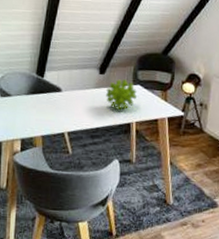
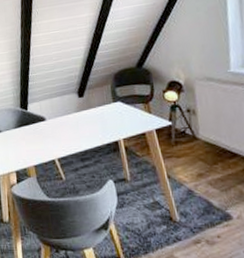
plant: present [106,79,138,110] -> none [88,99,120,129]

